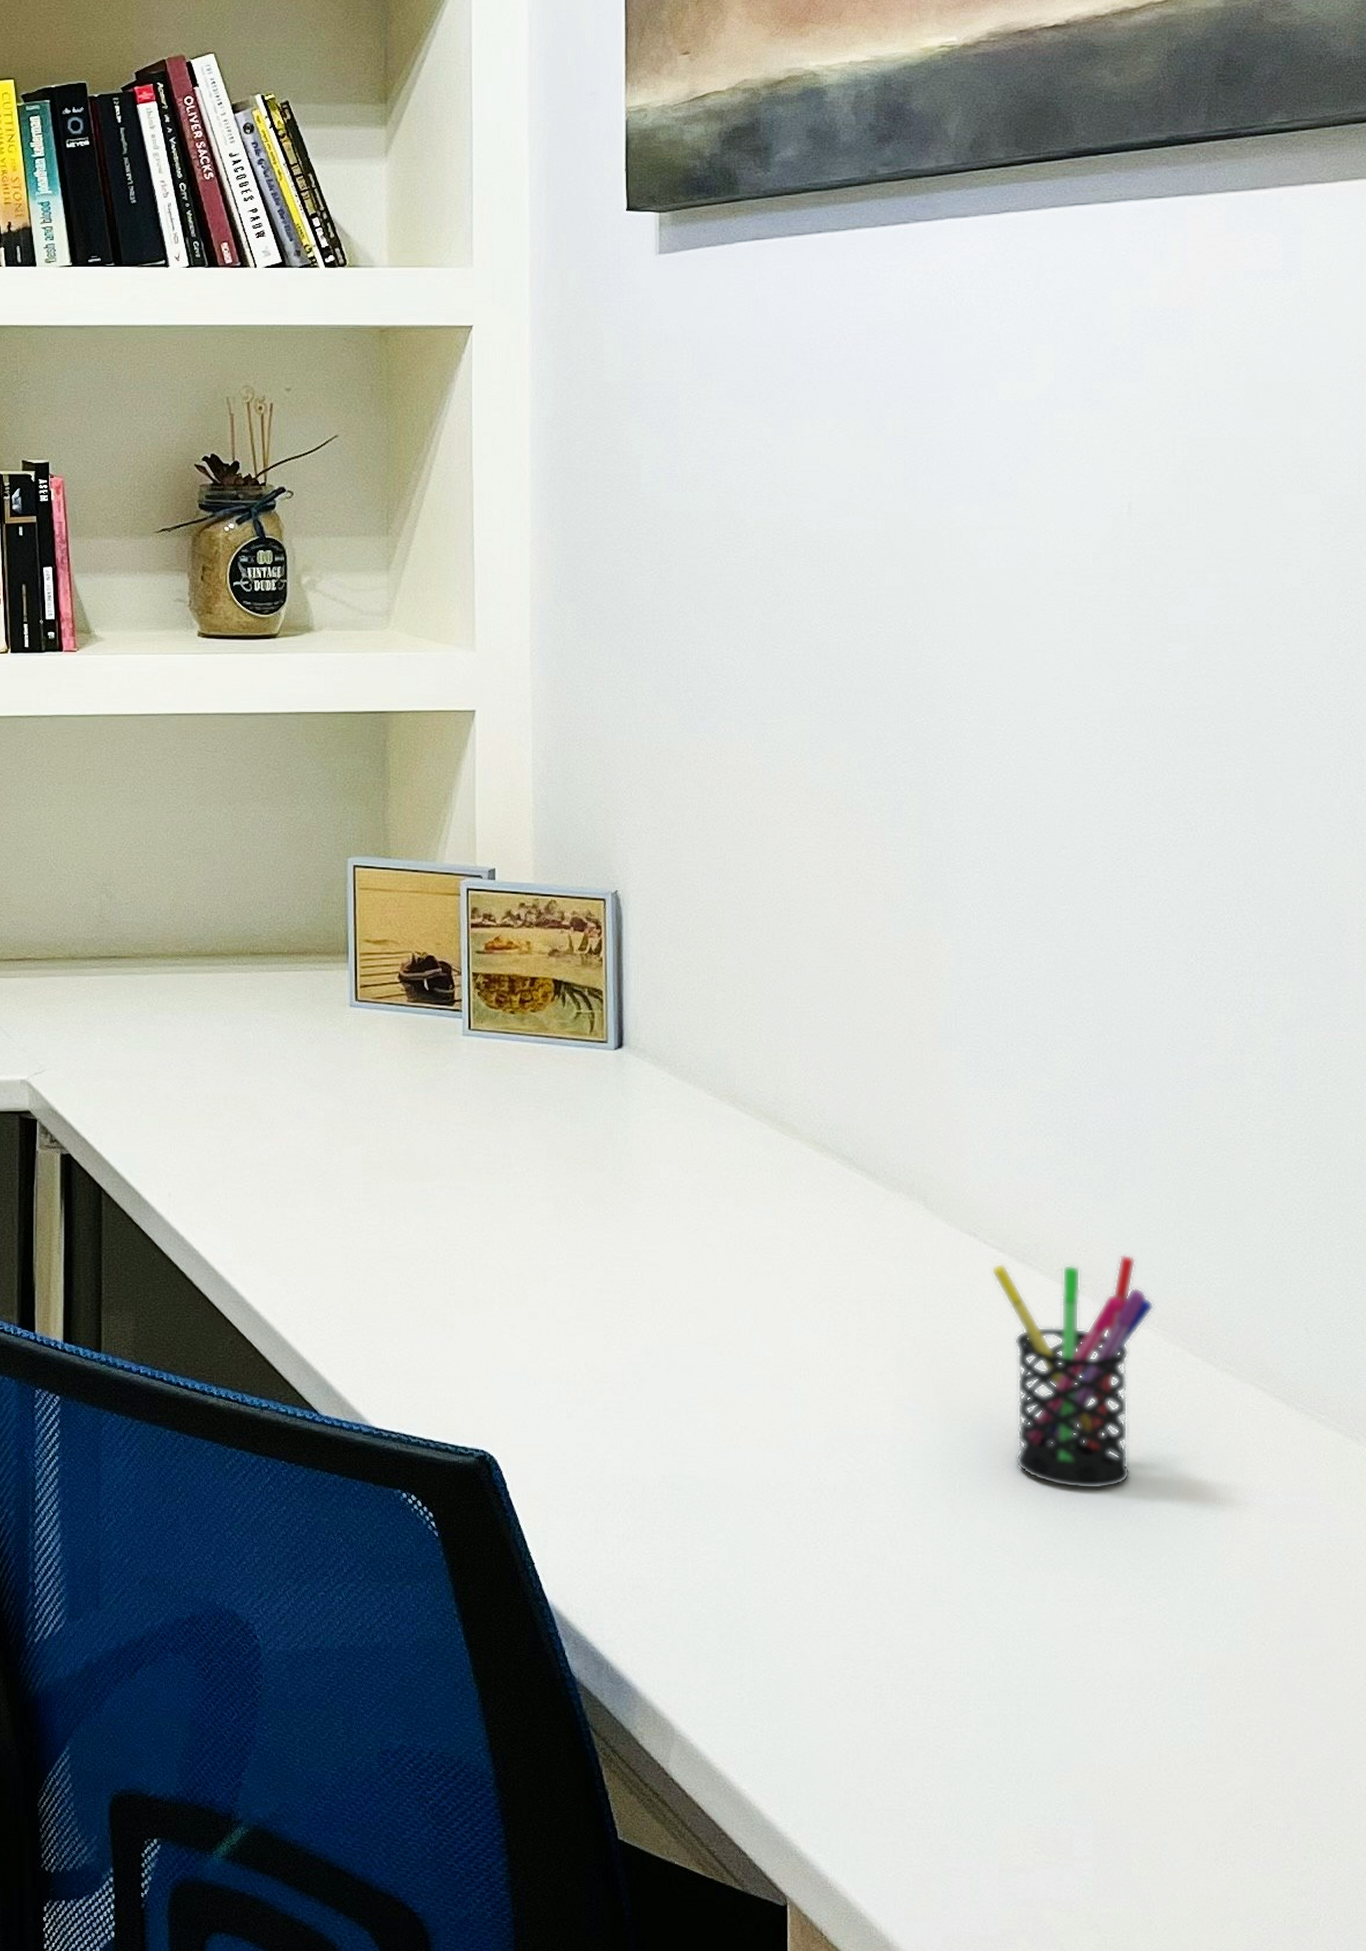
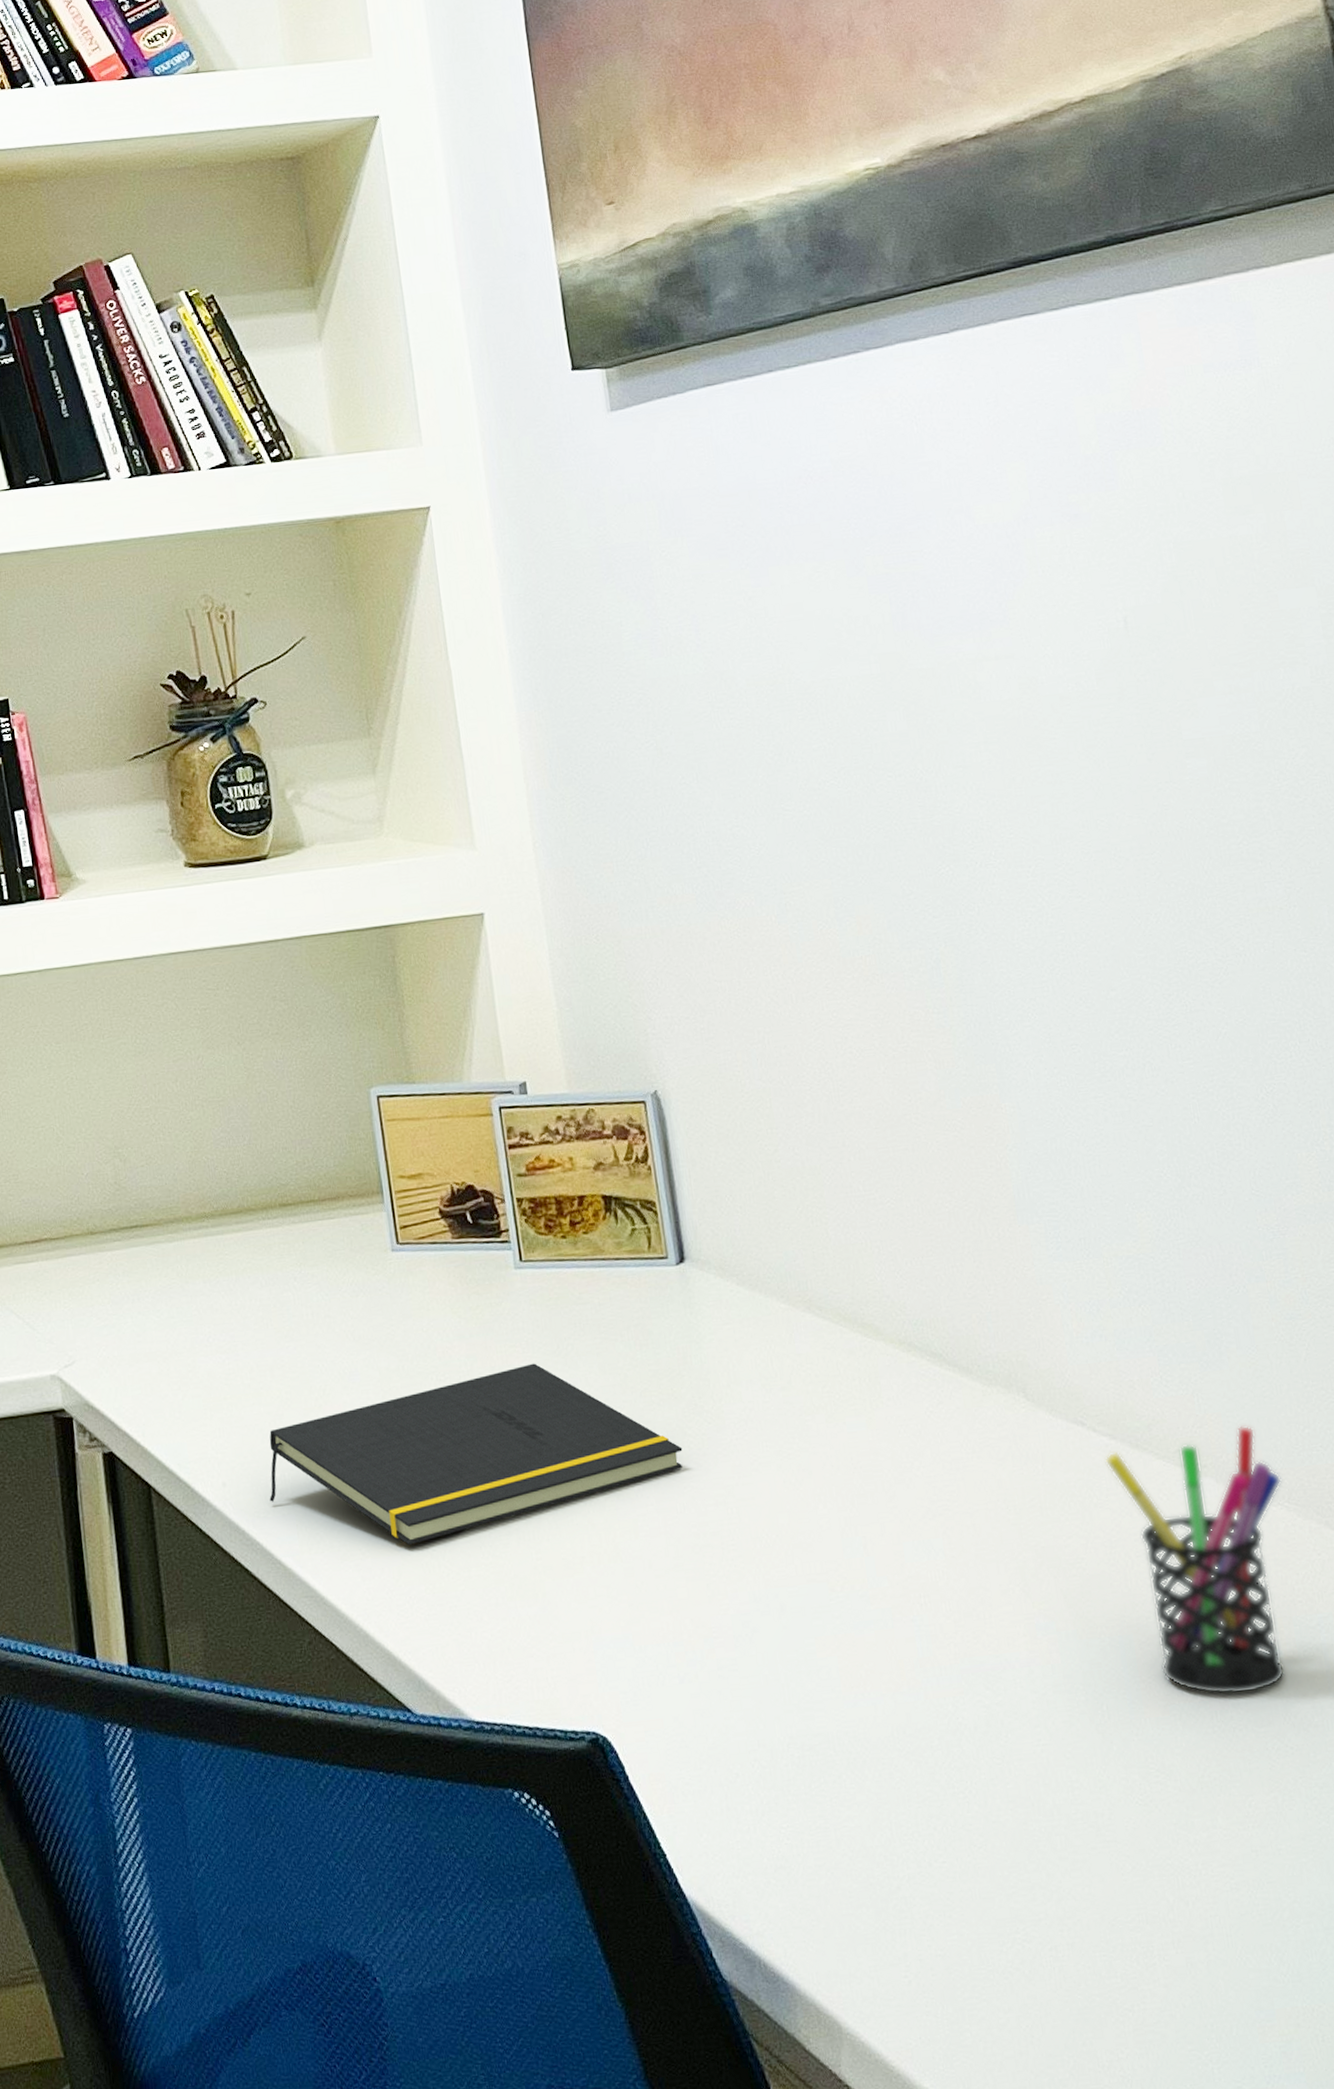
notepad: none [210,1121,598,1268] -> present [269,1363,683,1545]

